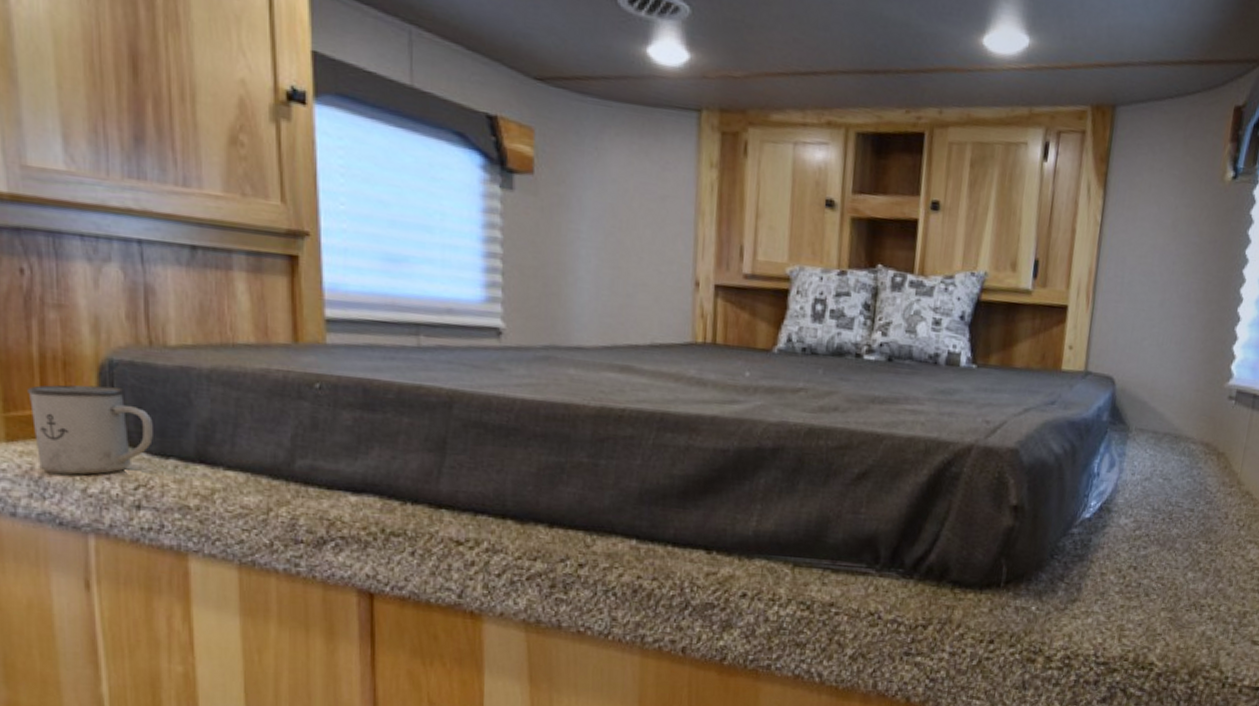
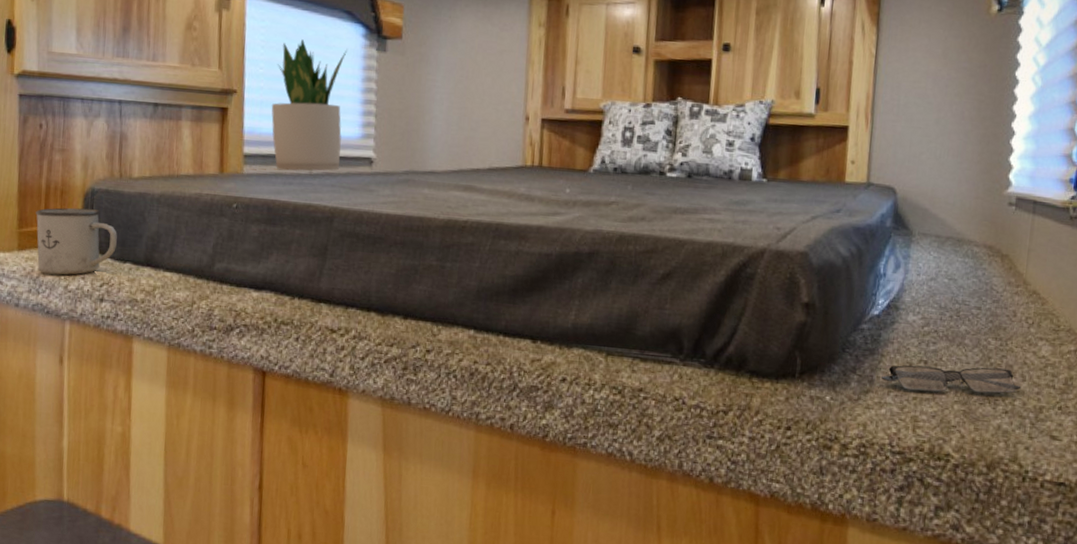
planter: none [359,167,460,344] -> present [271,39,347,171]
glasses: none [1088,571,1228,600] -> present [880,365,1022,394]

